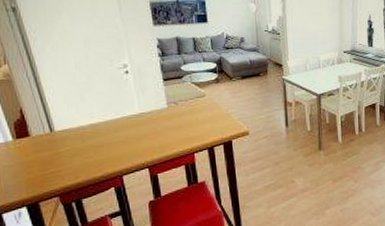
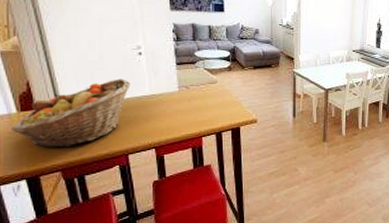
fruit basket: none [9,99,120,173] -> present [12,79,131,148]

